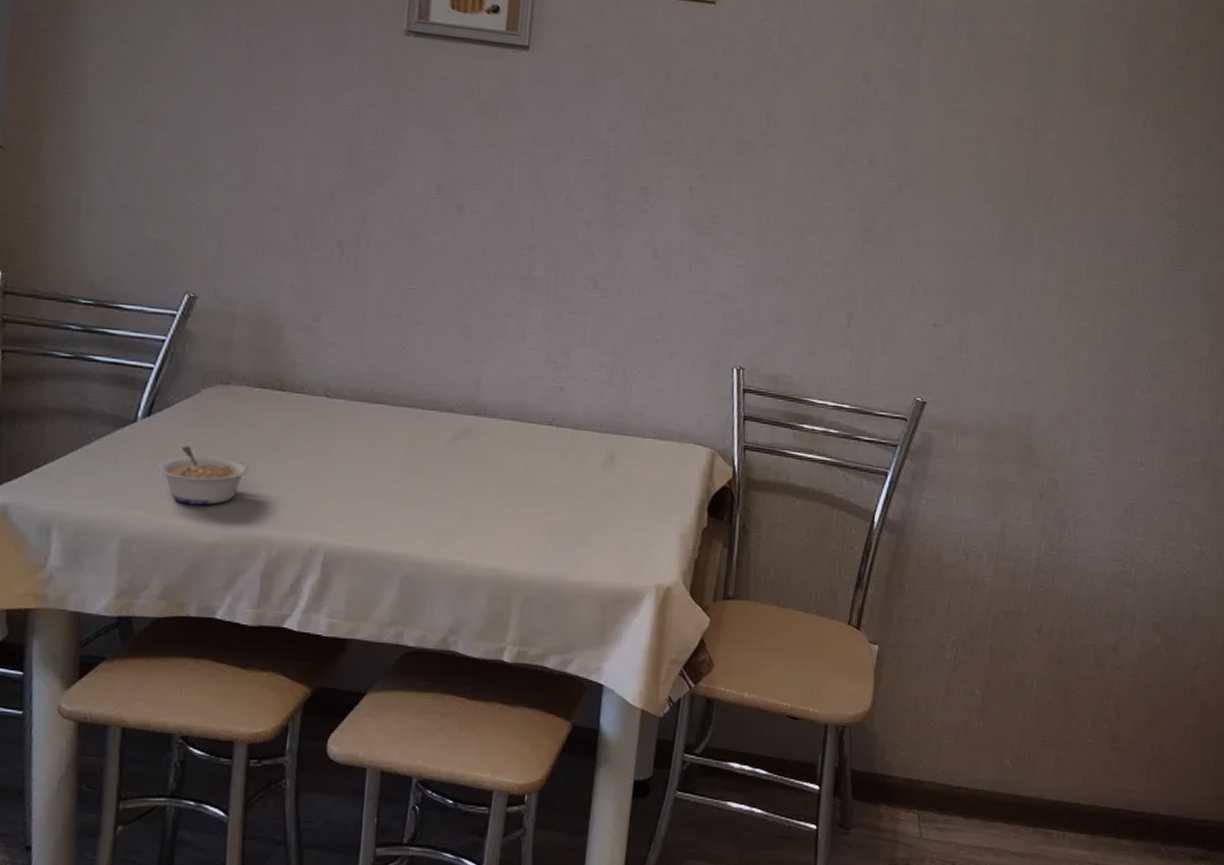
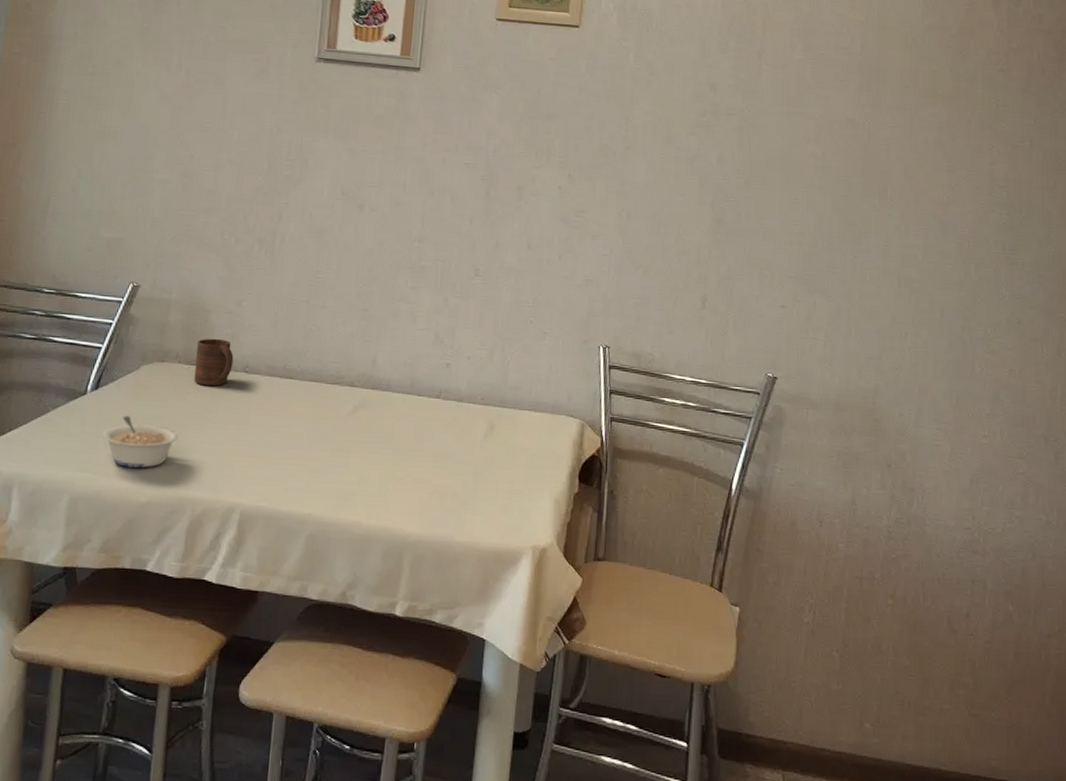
cup: none [265,357,313,413] -> present [193,338,234,386]

